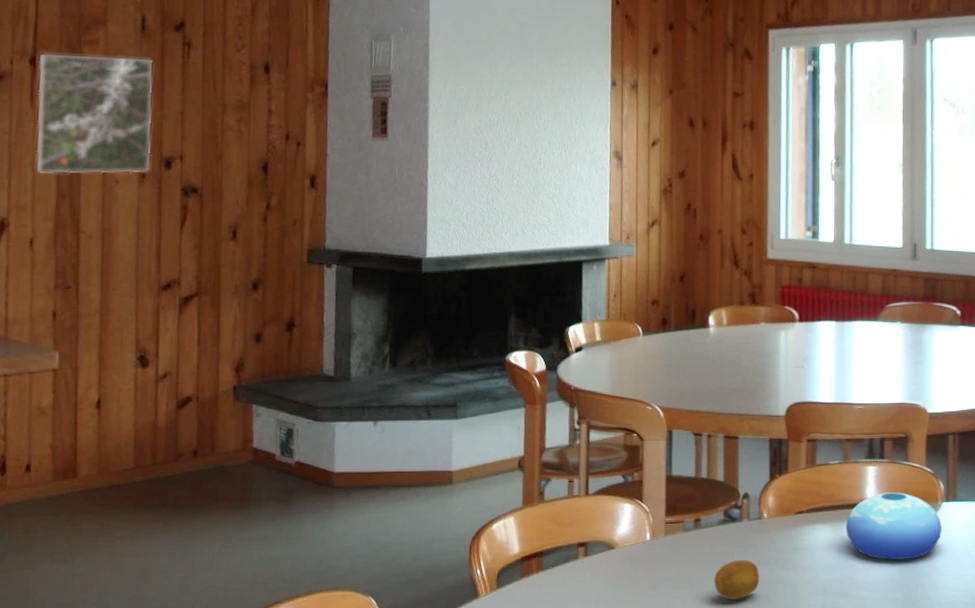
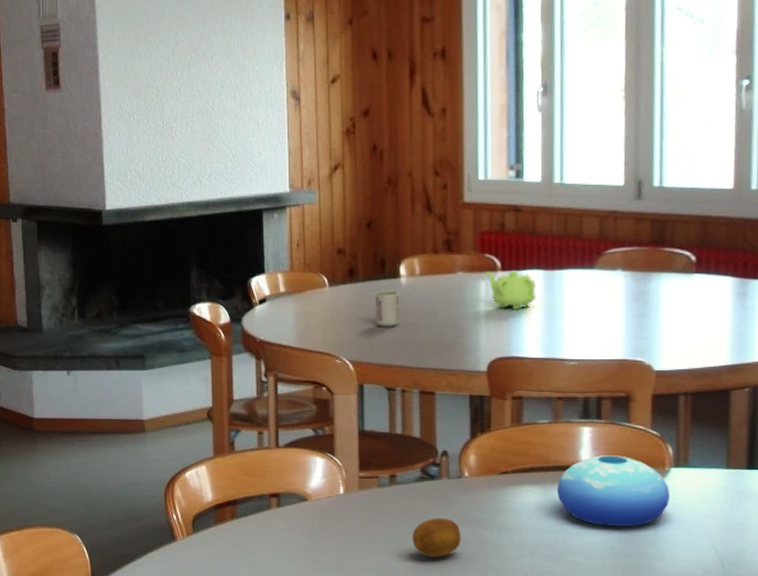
cup: none [685,340,708,375] -> present [375,291,400,327]
teapot: none [785,322,829,358] -> present [485,270,537,310]

